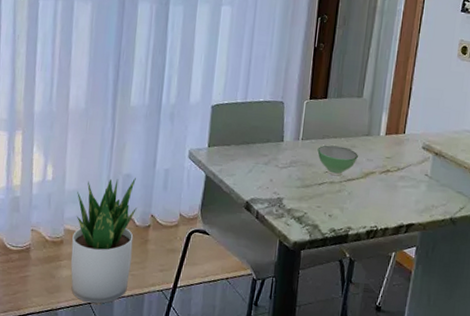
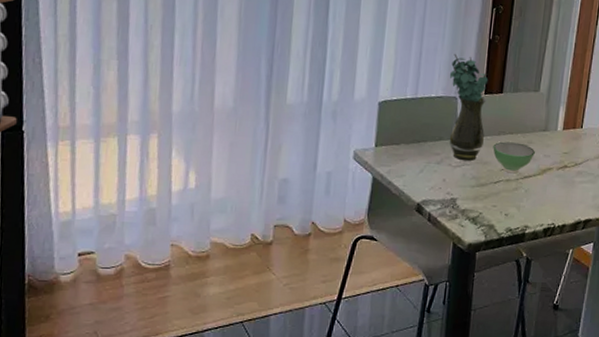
planter: present [70,177,137,304] -> none [218,182,295,322]
vase: none [276,60,314,163] -> present [449,53,489,161]

